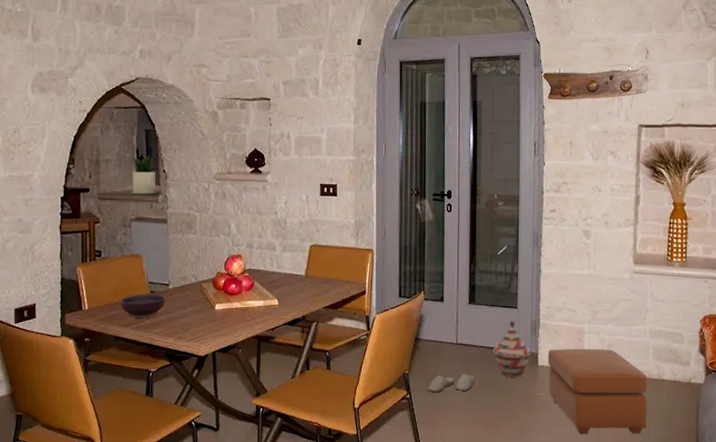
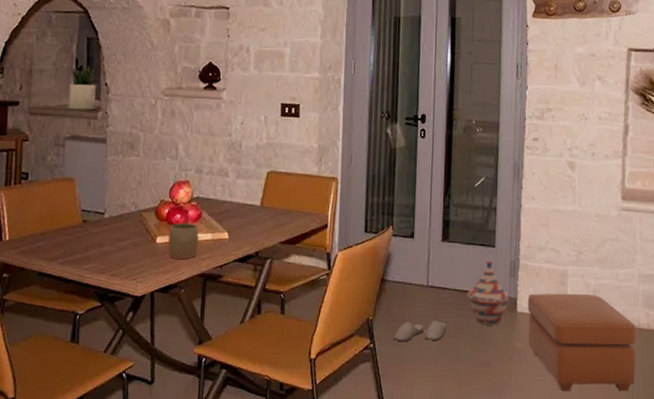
bowl: present [120,293,166,317] -> none [46,223,100,251]
mug: none [226,292,252,323] -> present [168,223,199,259]

